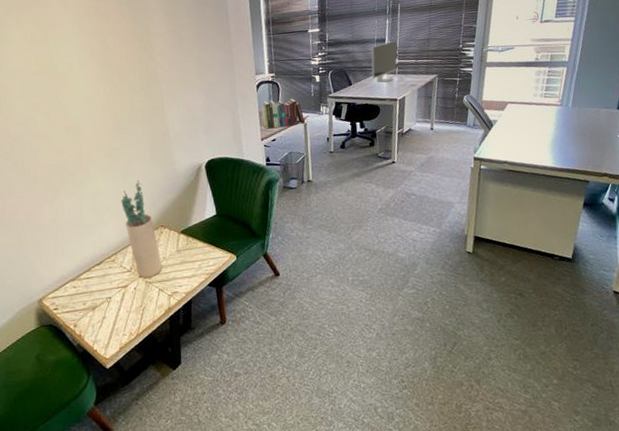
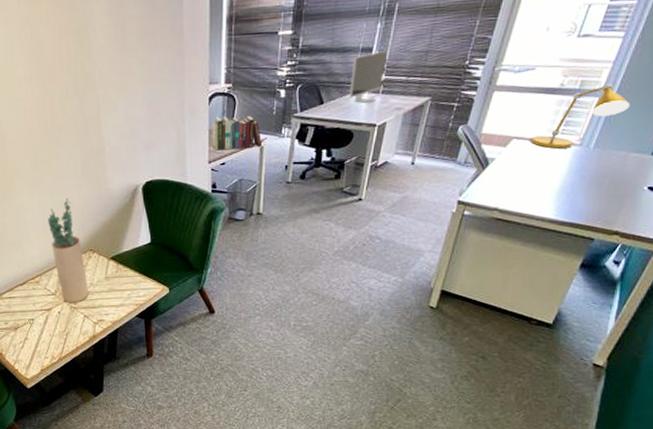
desk lamp: none [520,55,592,110] -> present [529,82,631,149]

